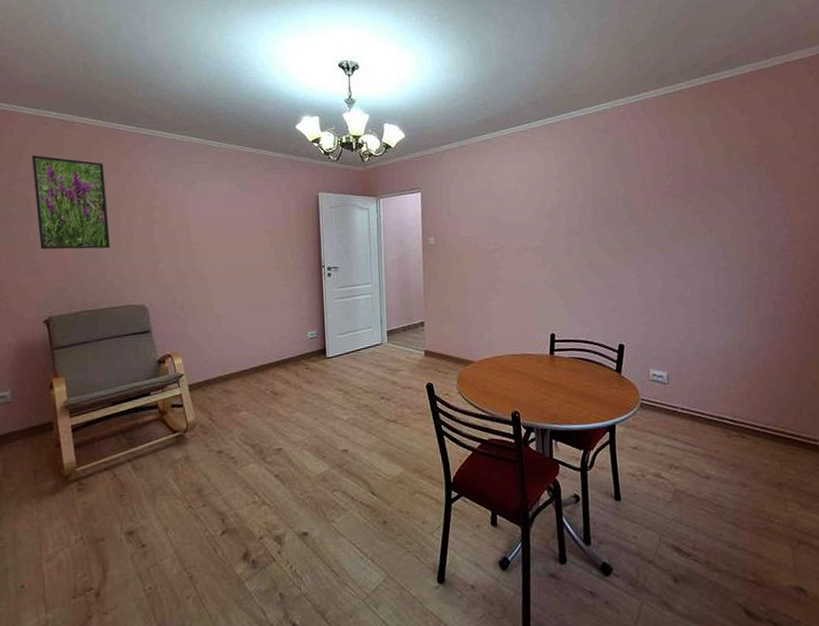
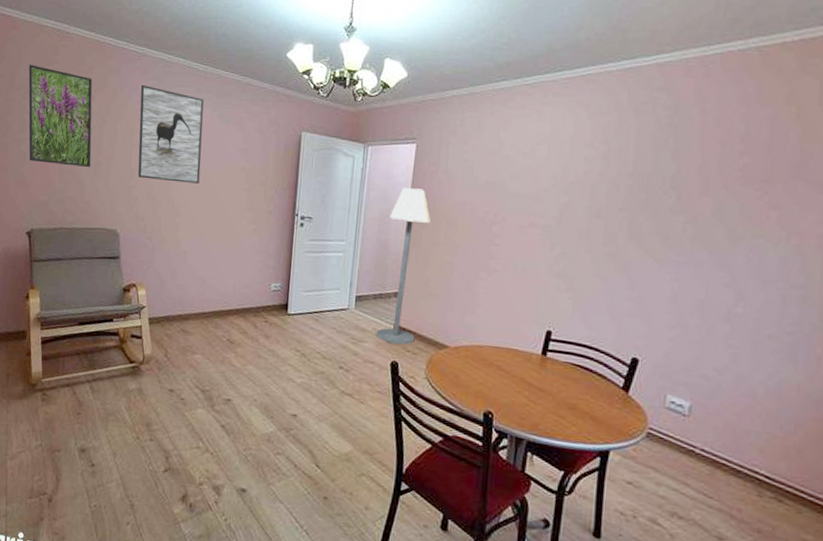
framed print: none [155,164,226,252] -> present [138,84,204,184]
floor lamp: none [407,230,444,368] -> present [376,188,432,345]

